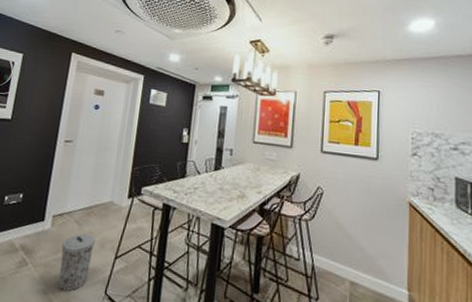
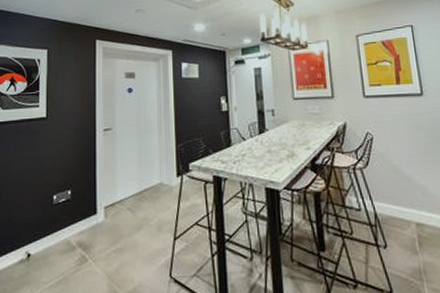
trash can: present [58,234,95,292] -> none [119,220,151,282]

